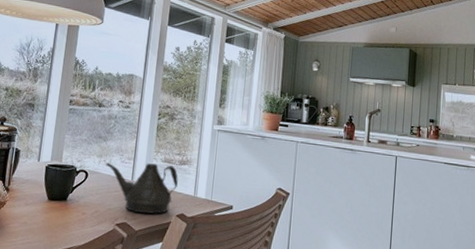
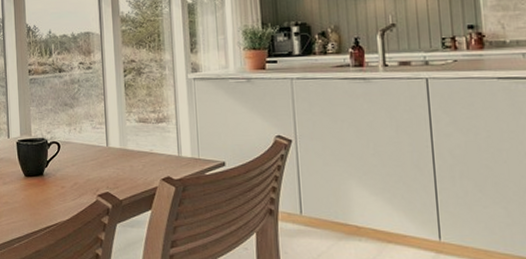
teapot: present [105,163,178,214] -> none [76,125,158,181]

